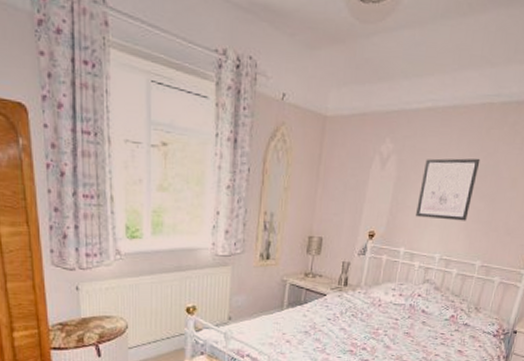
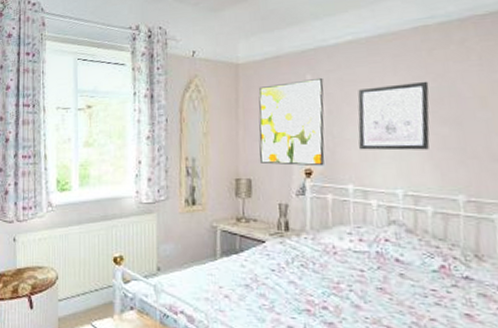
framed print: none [332,142,400,230] -> present [258,77,325,167]

